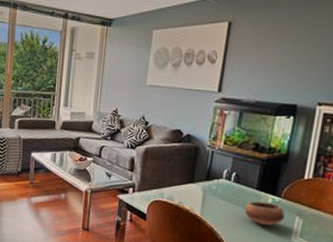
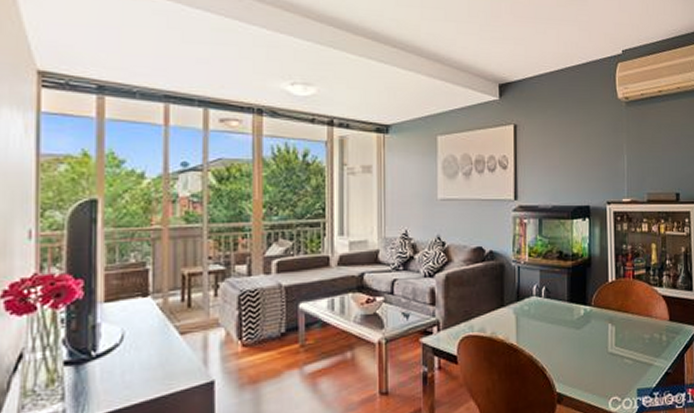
bowl: present [244,201,285,226] -> none [559,314,598,340]

